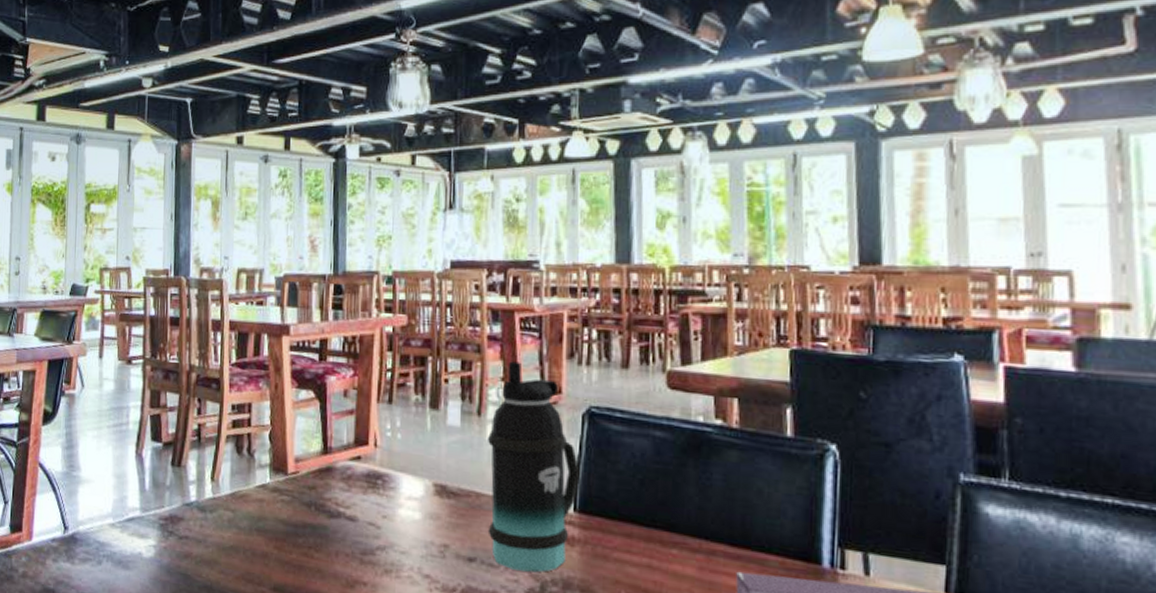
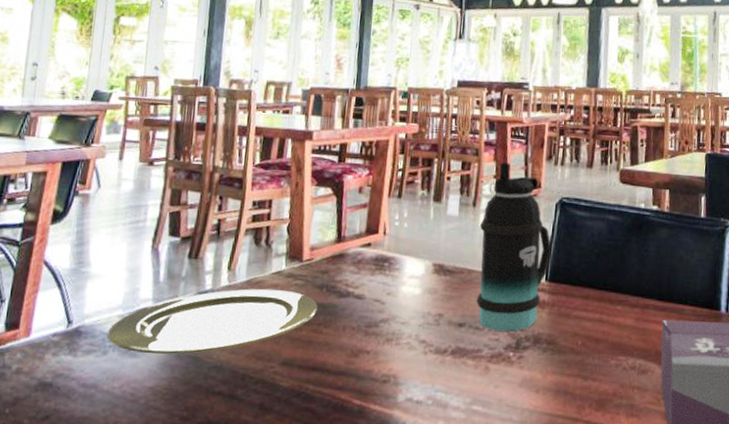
plate: none [101,502,307,570] -> present [107,289,318,354]

